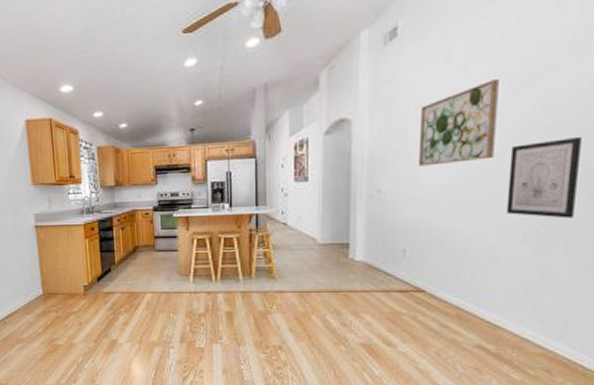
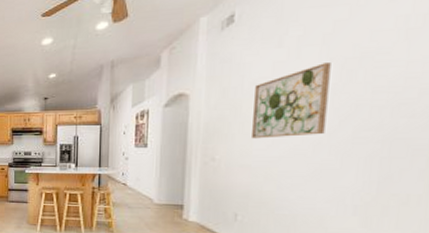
wall art: present [506,136,582,218] -> none [336,117,413,194]

